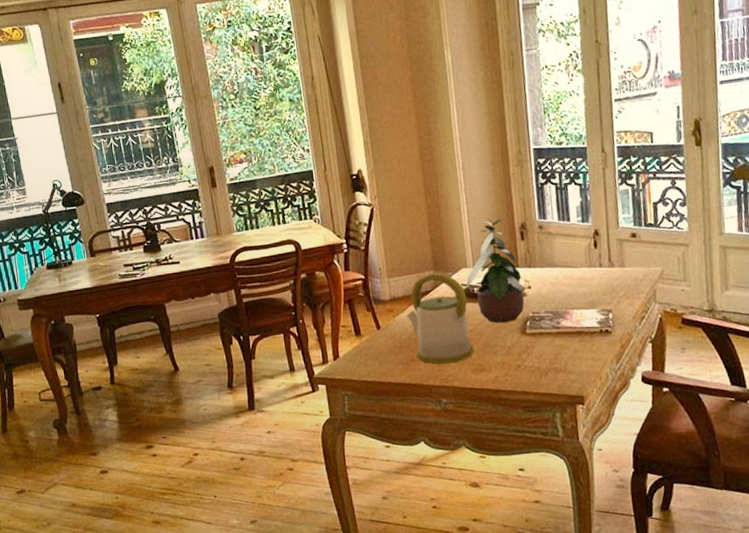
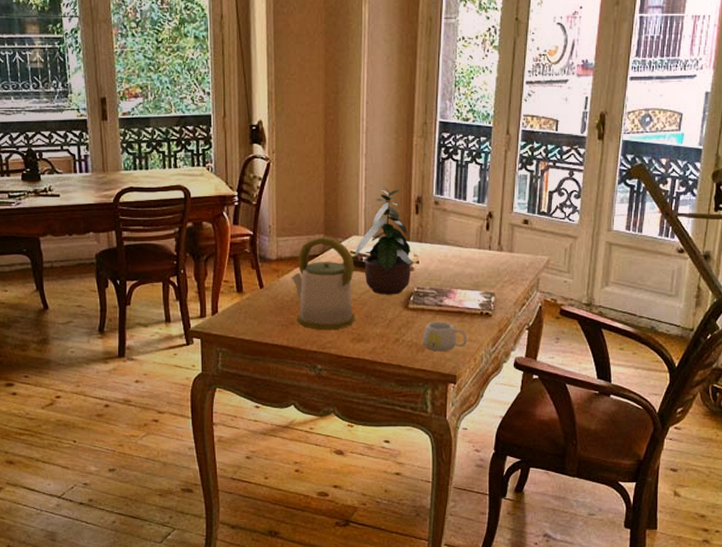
mug: none [544,343,590,374] -> present [423,321,467,352]

